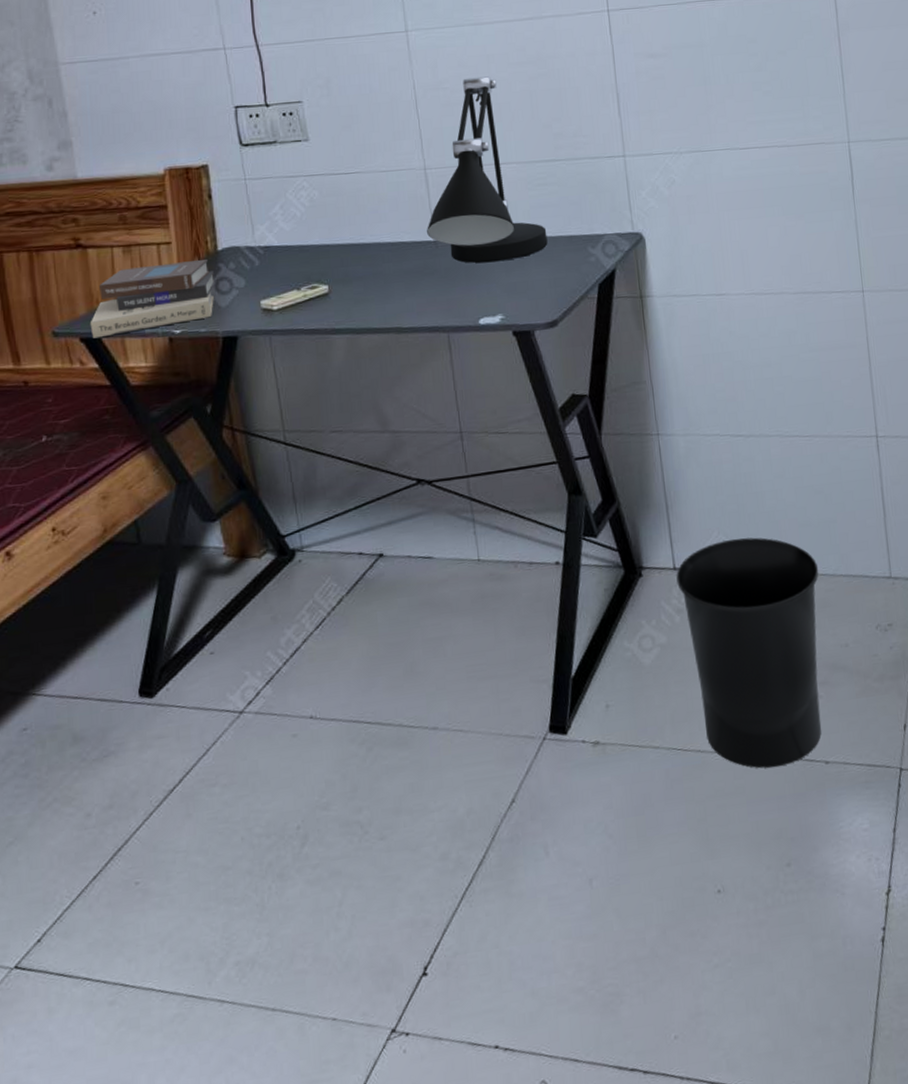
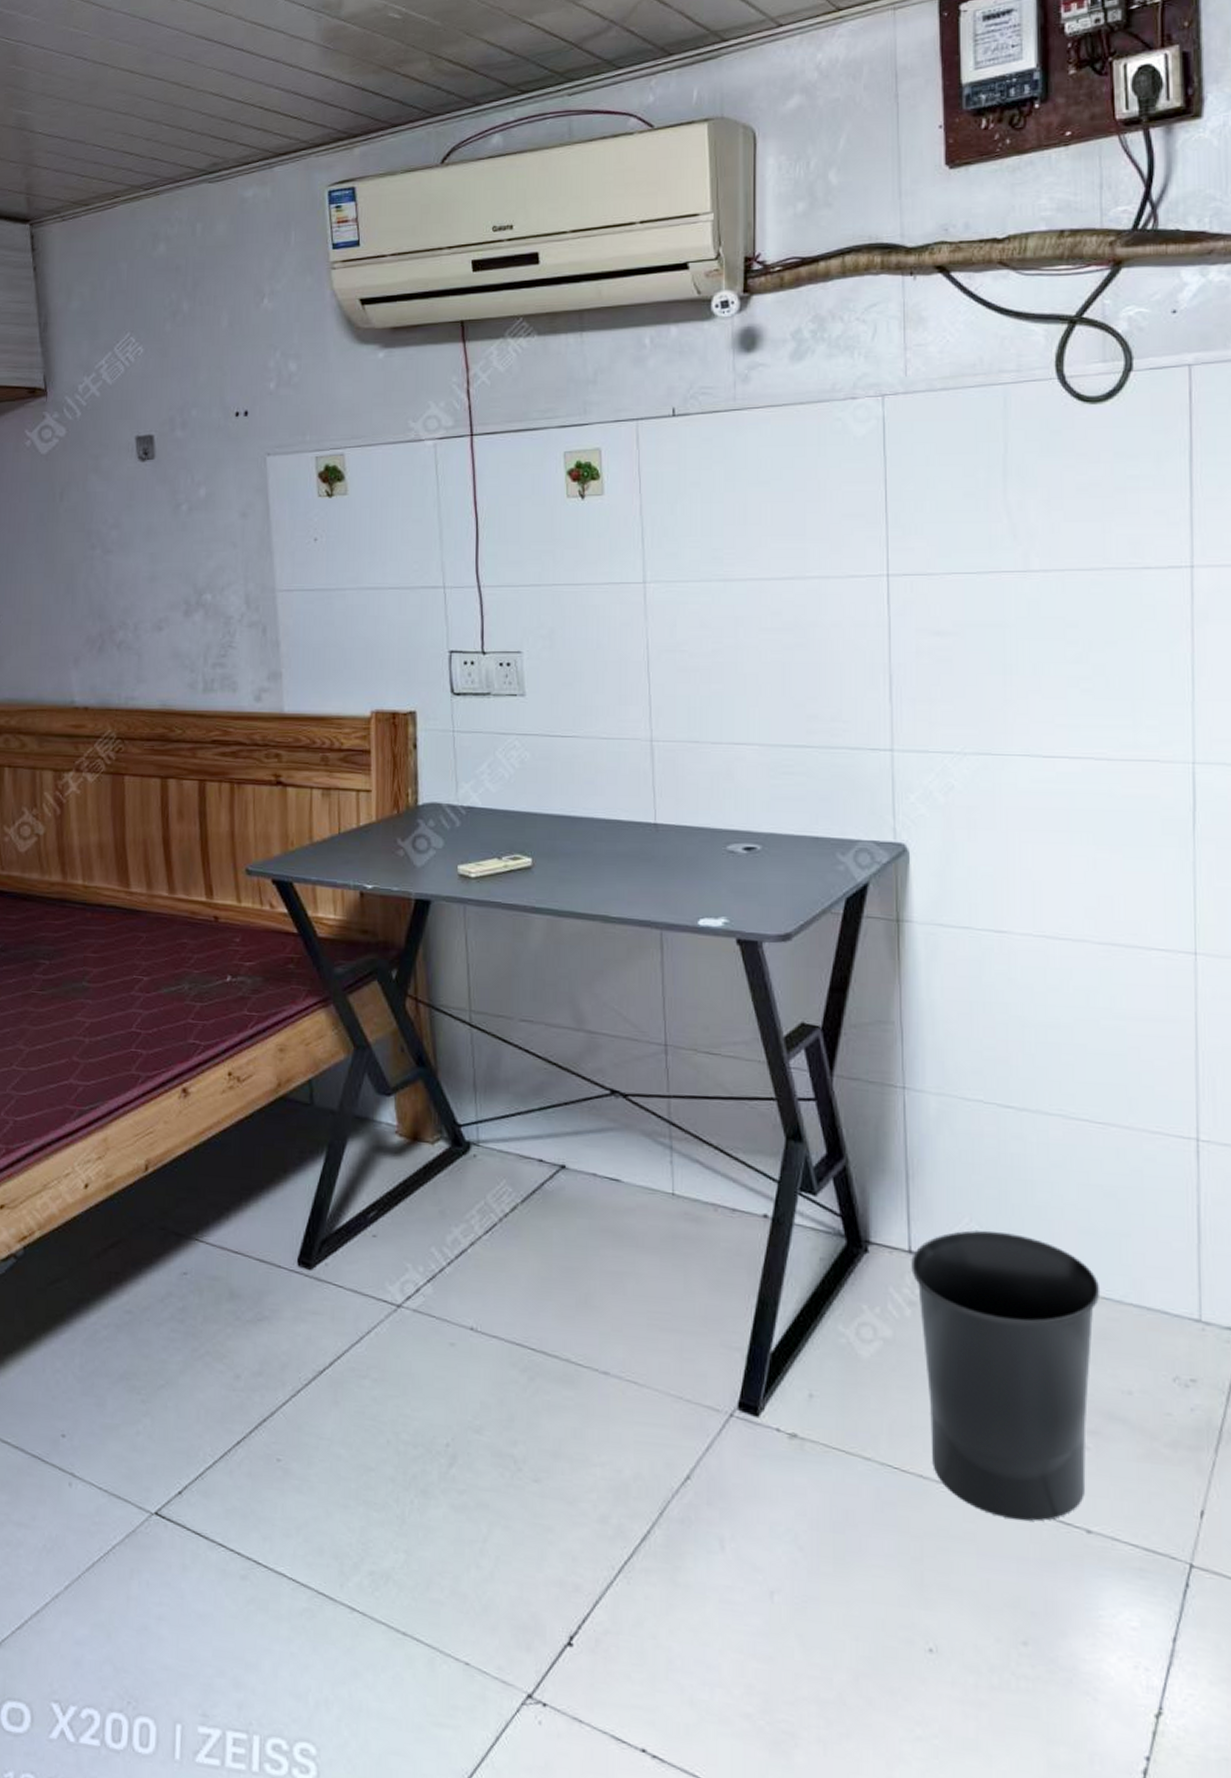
books: present [90,258,216,339] -> none [283,812,413,882]
desk lamp: present [427,76,548,263] -> none [647,641,788,857]

